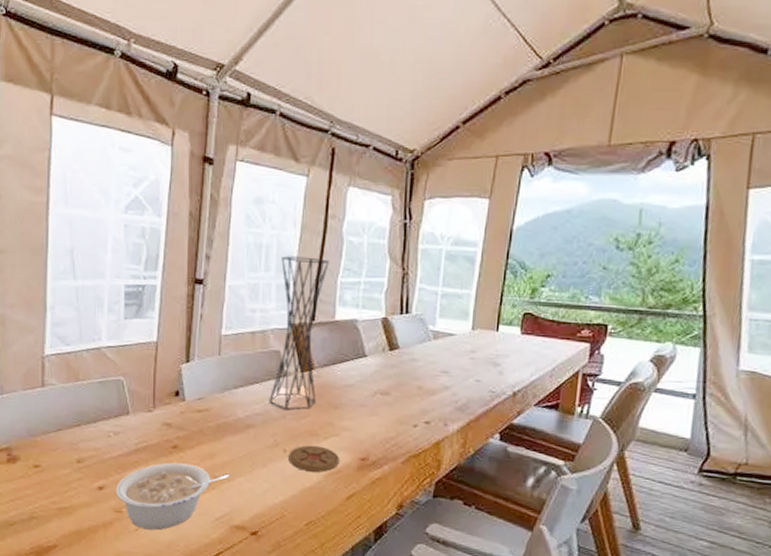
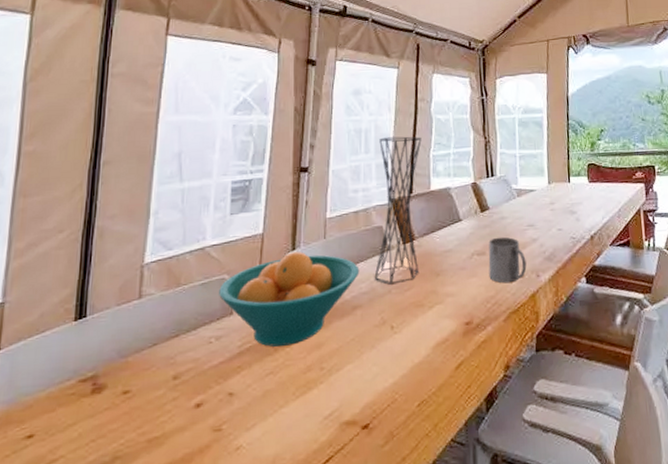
fruit bowl: none [116,364,254,451] -> present [219,252,360,347]
legume: present [116,462,230,530] -> none [216,359,338,446]
coaster: present [289,445,339,472] -> none [396,316,445,346]
mug: none [391,379,435,428] -> present [488,236,527,283]

